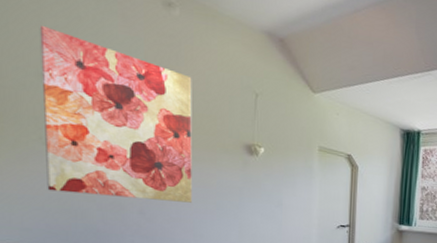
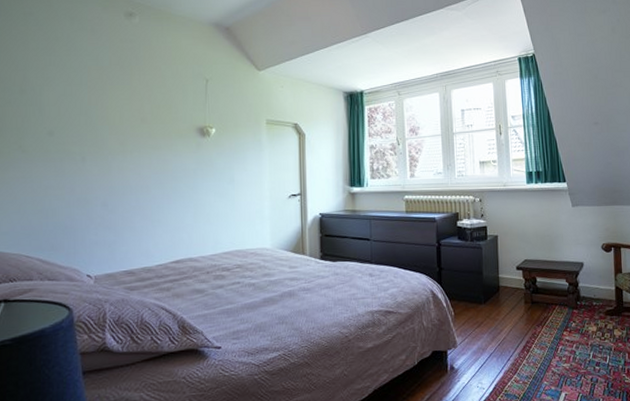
wall art: present [39,25,192,203] -> none [24,49,150,194]

